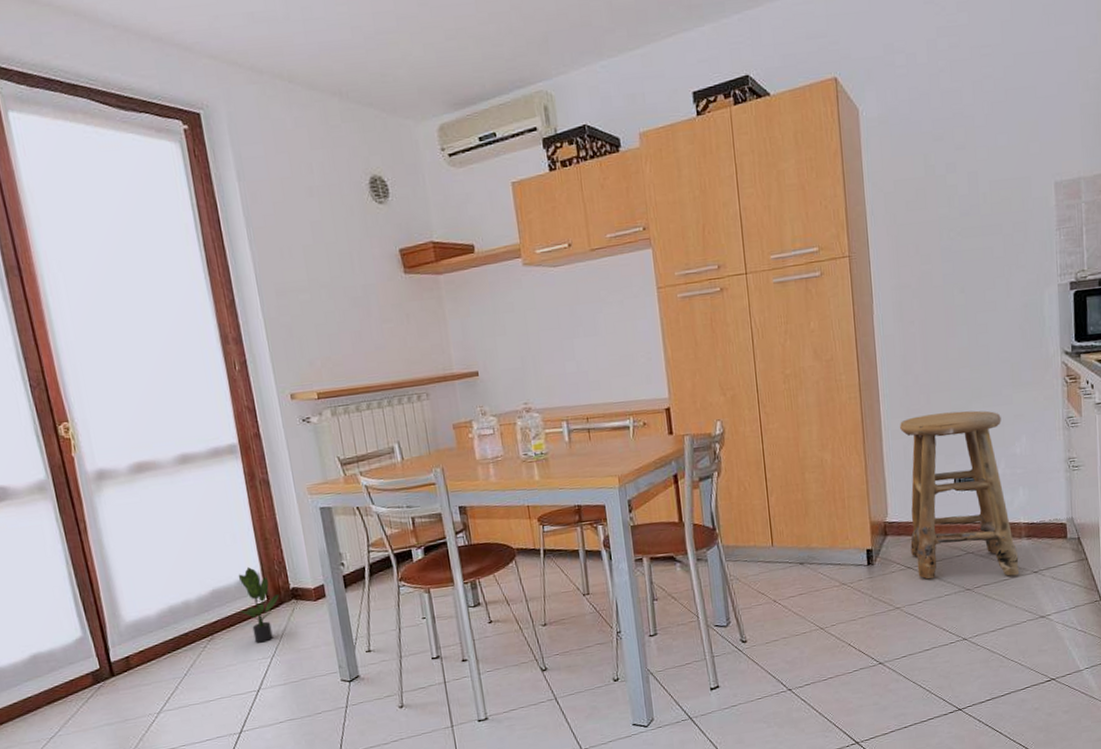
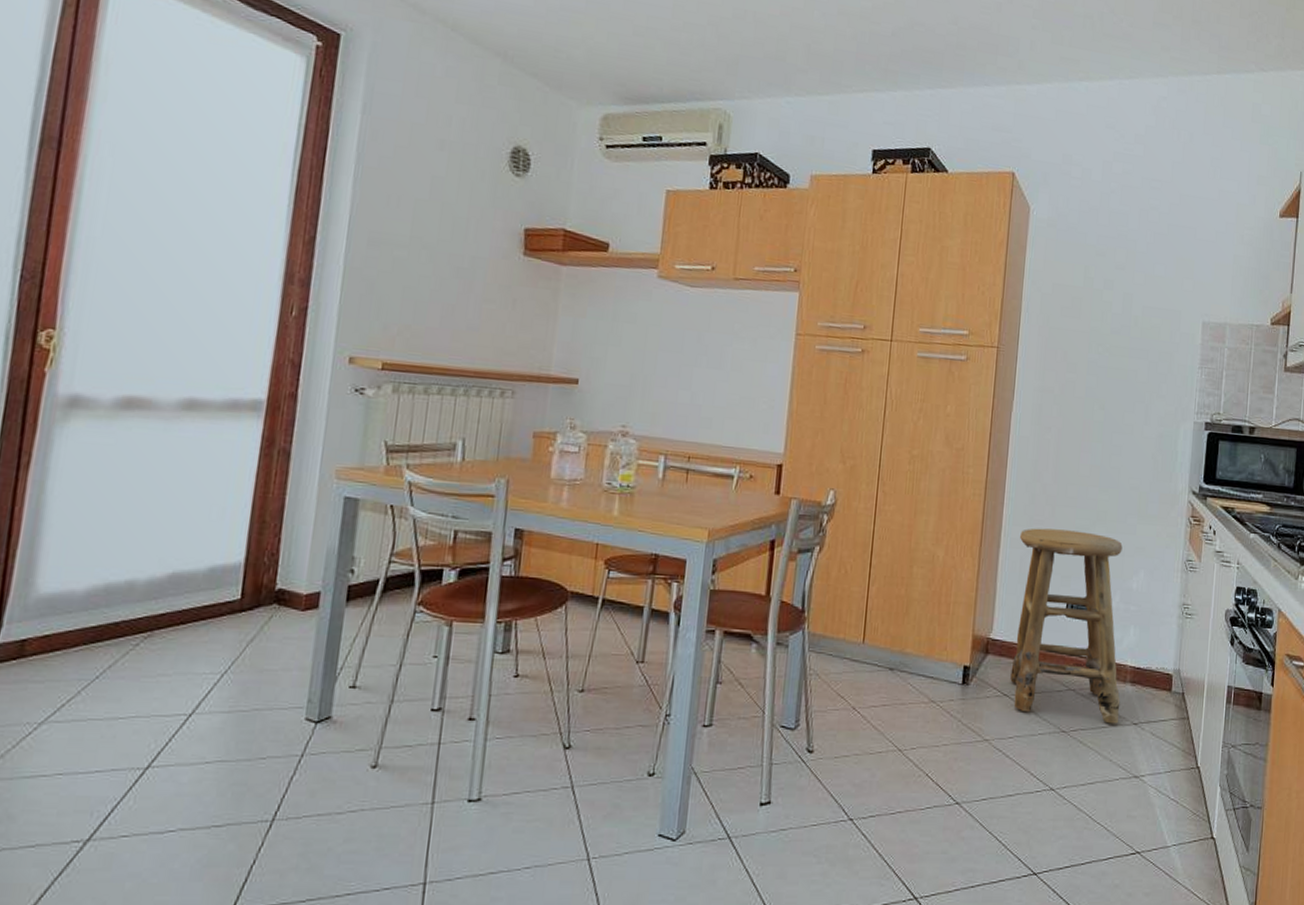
potted plant: present [238,566,280,643] -> none [199,551,260,653]

